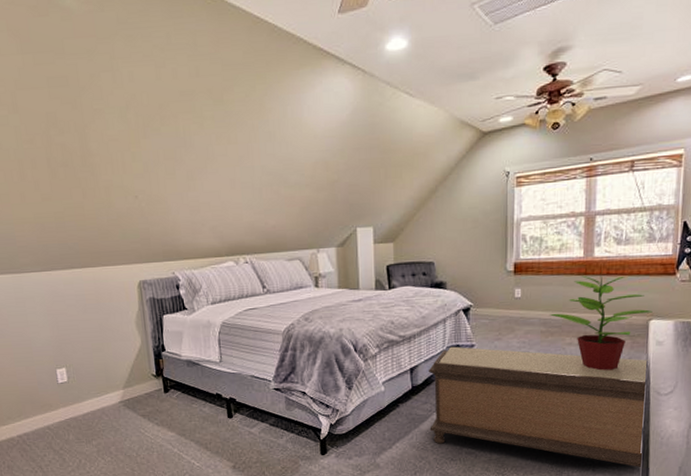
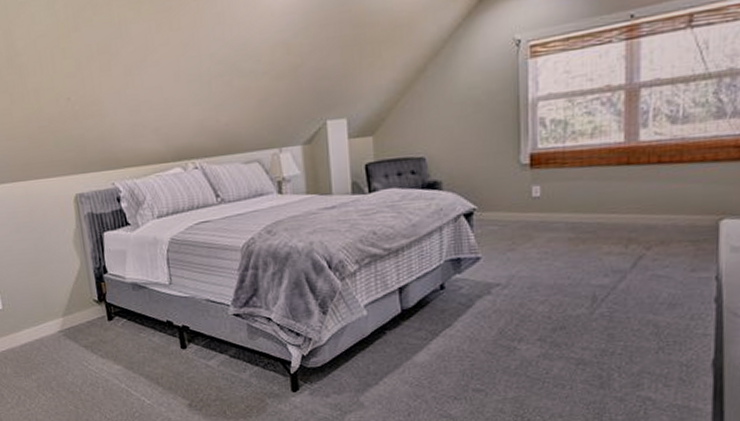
bench: present [429,346,649,468] -> none [422,259,721,411]
potted plant: present [549,270,653,371] -> none [579,158,724,287]

